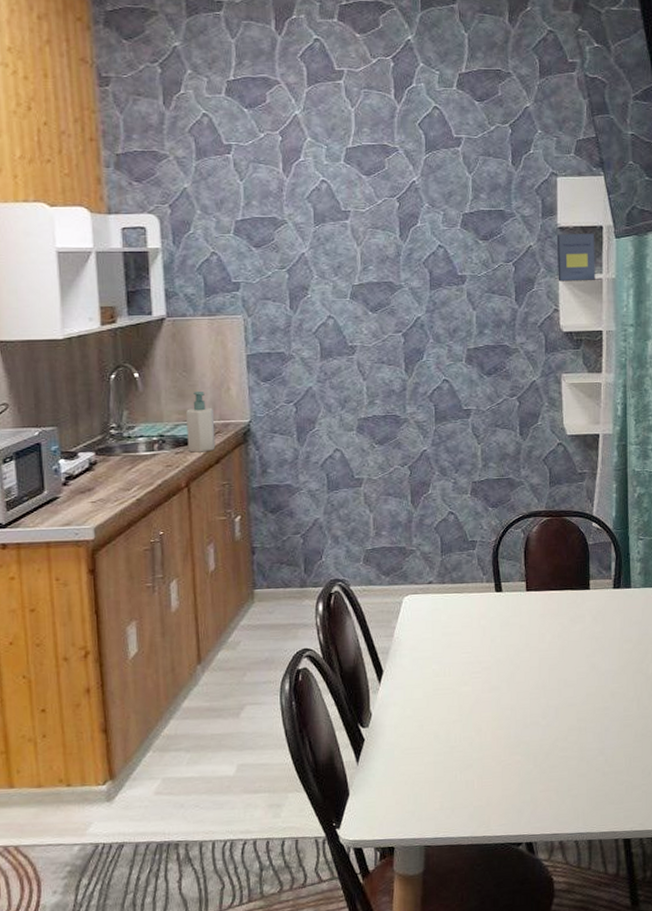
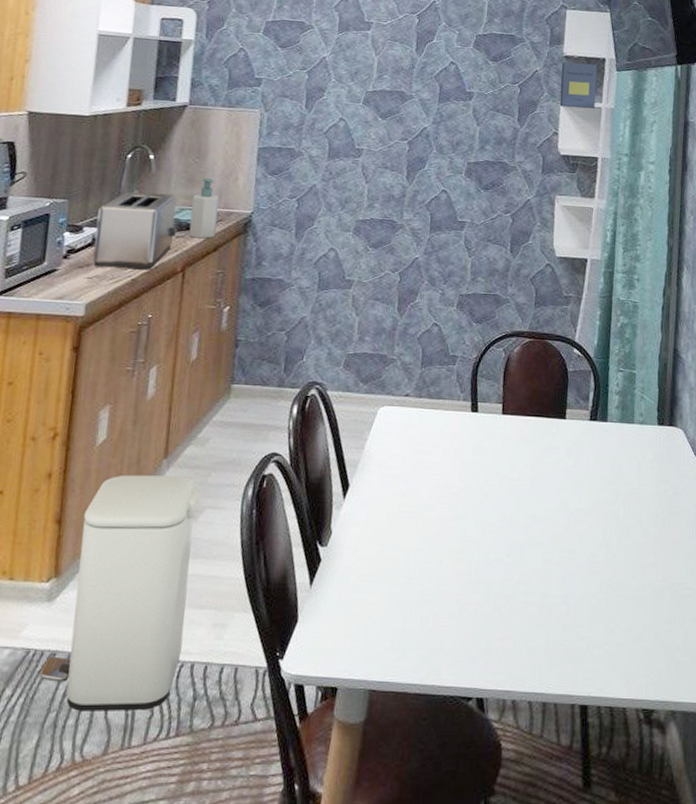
toaster: none [90,411,174,491] -> present [93,192,177,270]
pedal bin: none [112,678,242,891] -> present [40,475,201,711]

